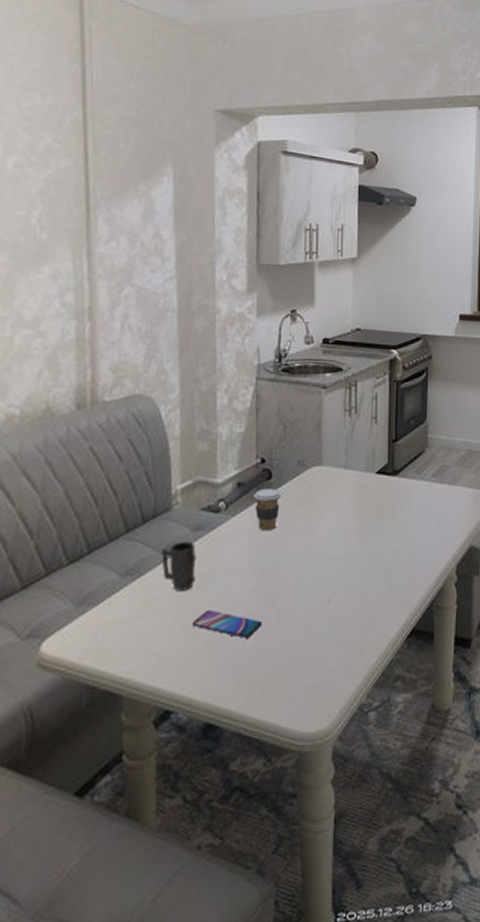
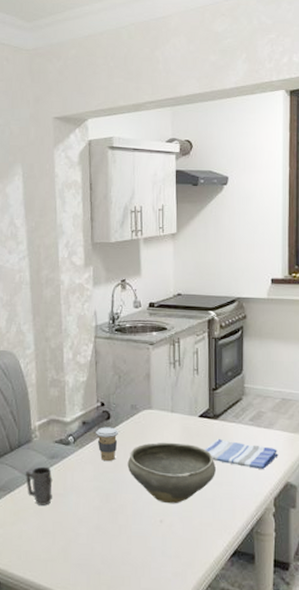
smartphone: present [192,610,262,638] -> none [51,521,107,546]
bowl: none [290,504,394,579] -> present [127,442,216,504]
dish towel: none [381,498,463,532] -> present [205,438,279,469]

